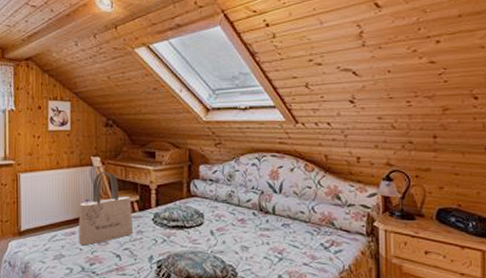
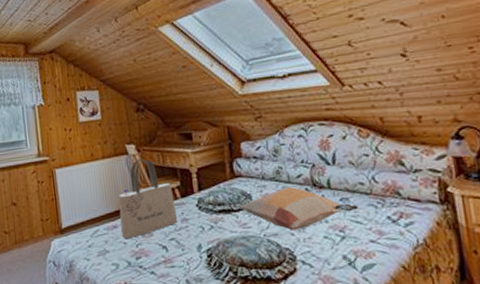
decorative pillow: none [192,209,297,249] -> present [240,186,359,230]

